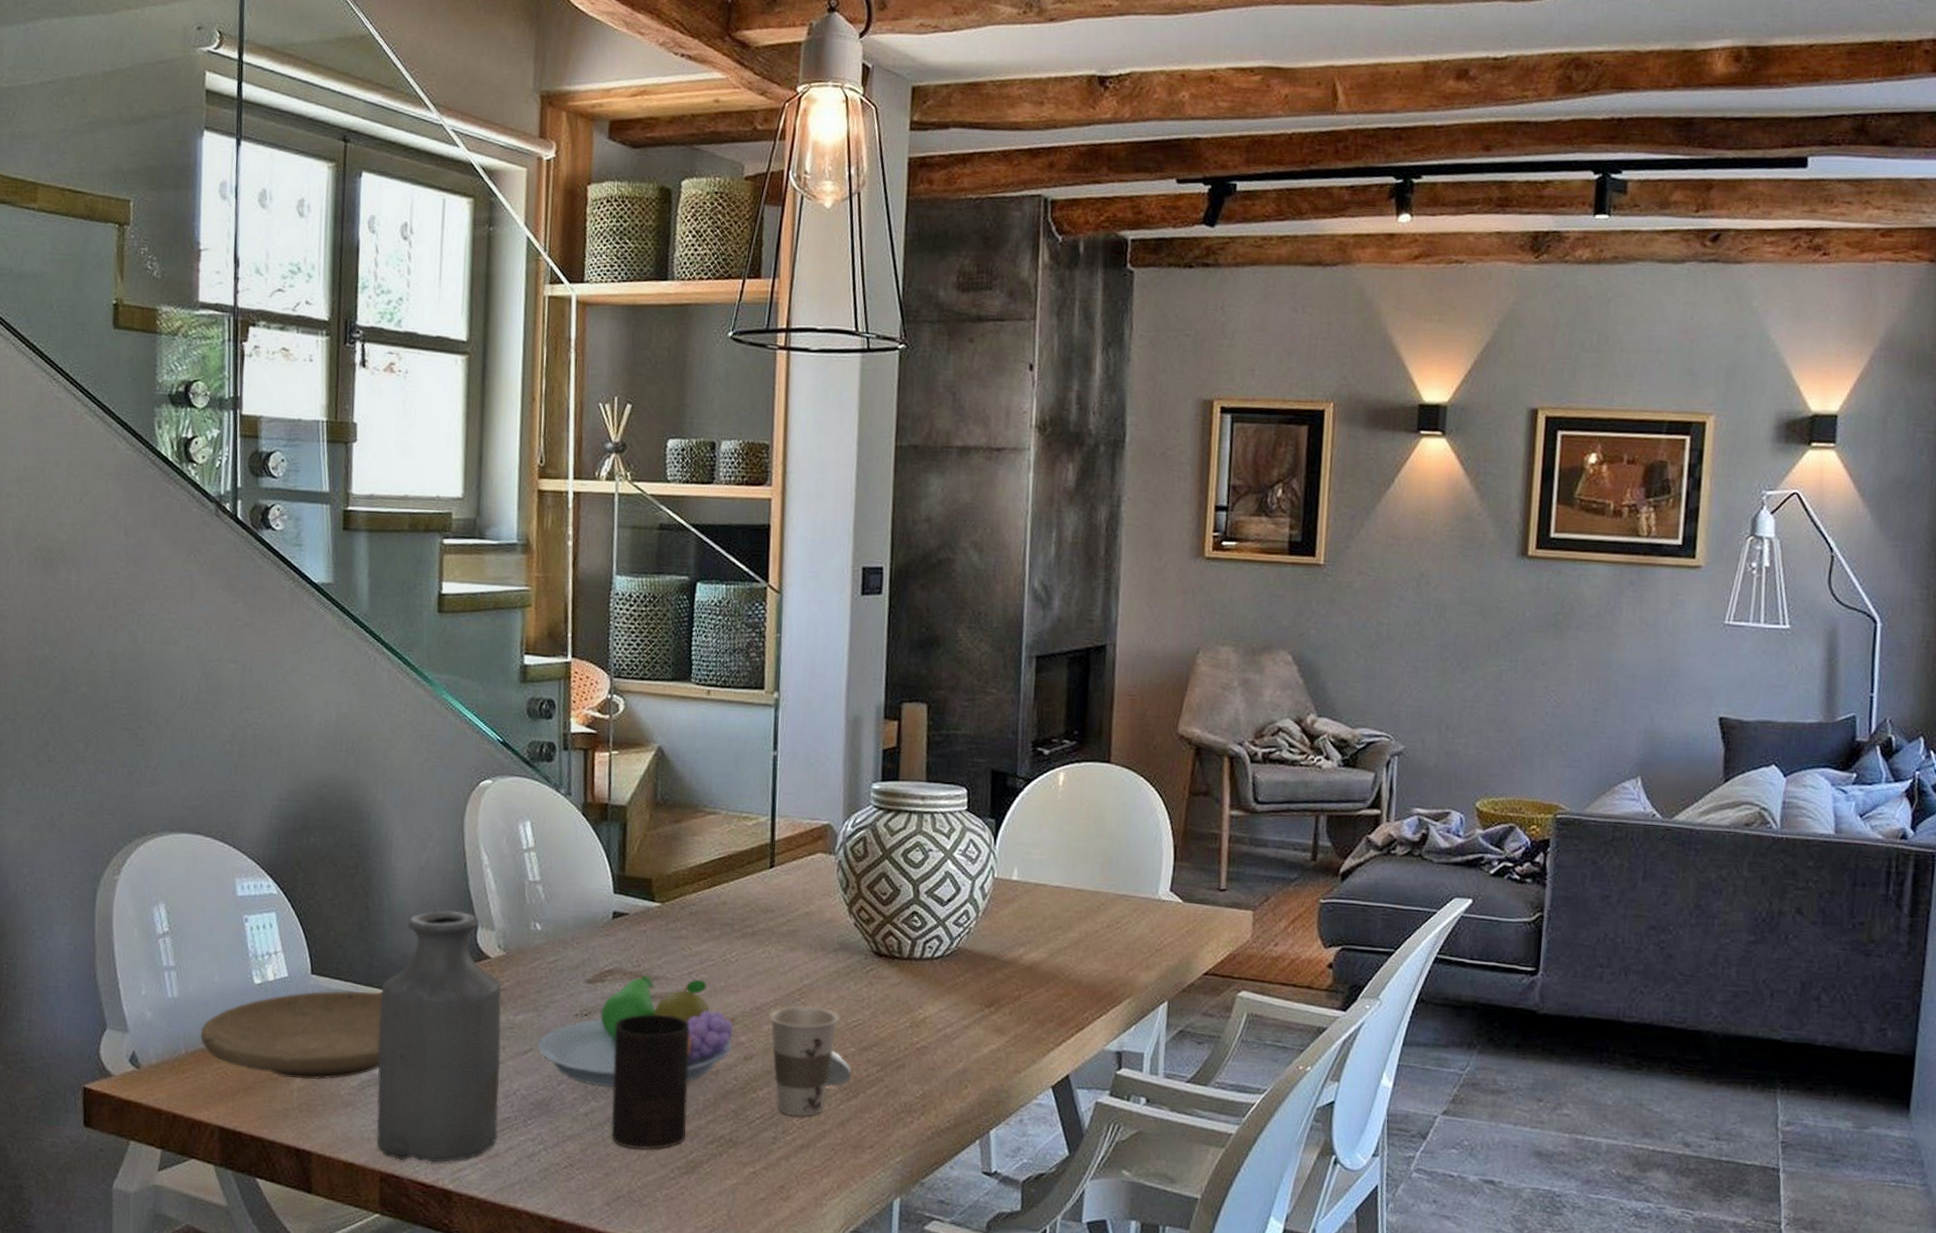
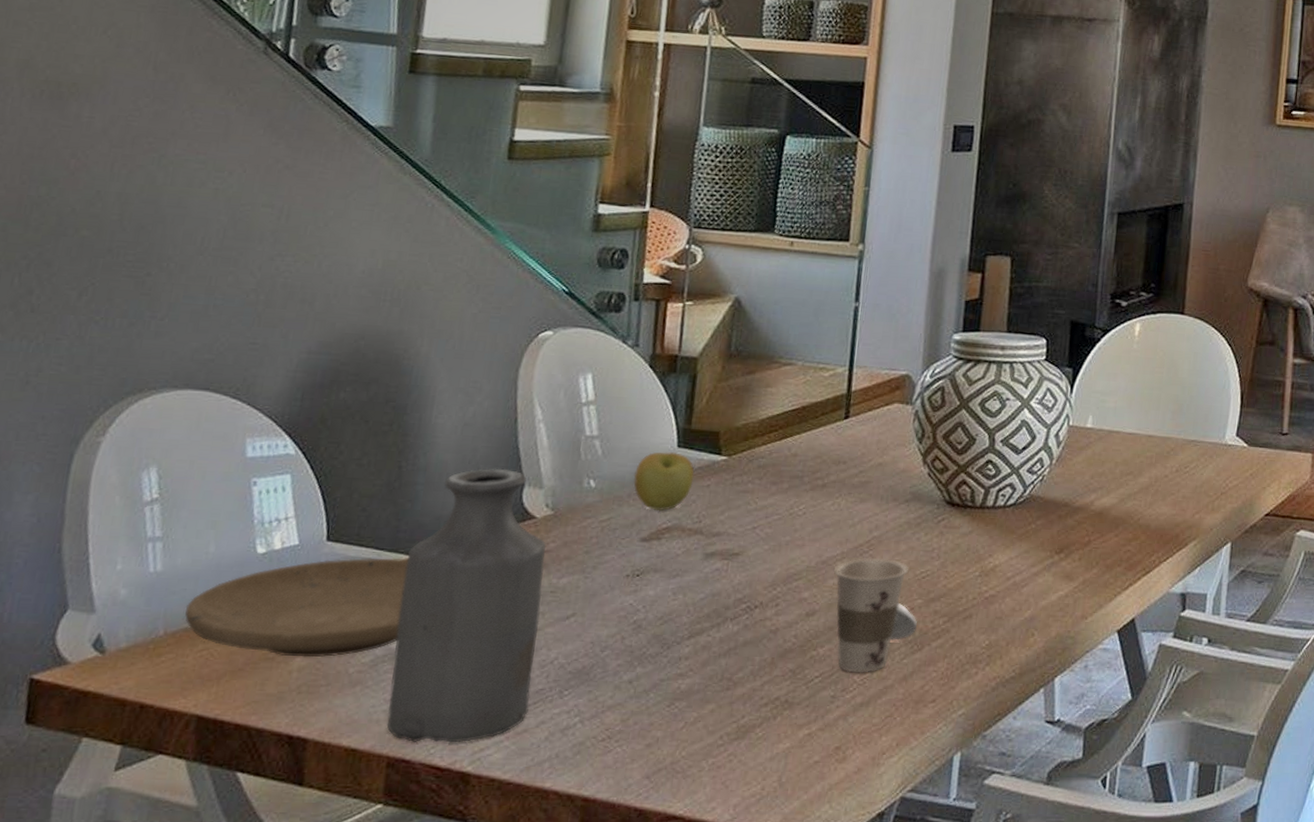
fruit bowl: present [537,975,736,1087] -> none [581,531,800,650]
apple: none [575,897,631,955] -> present [633,451,695,511]
cup: present [611,1014,689,1150] -> none [656,572,750,716]

